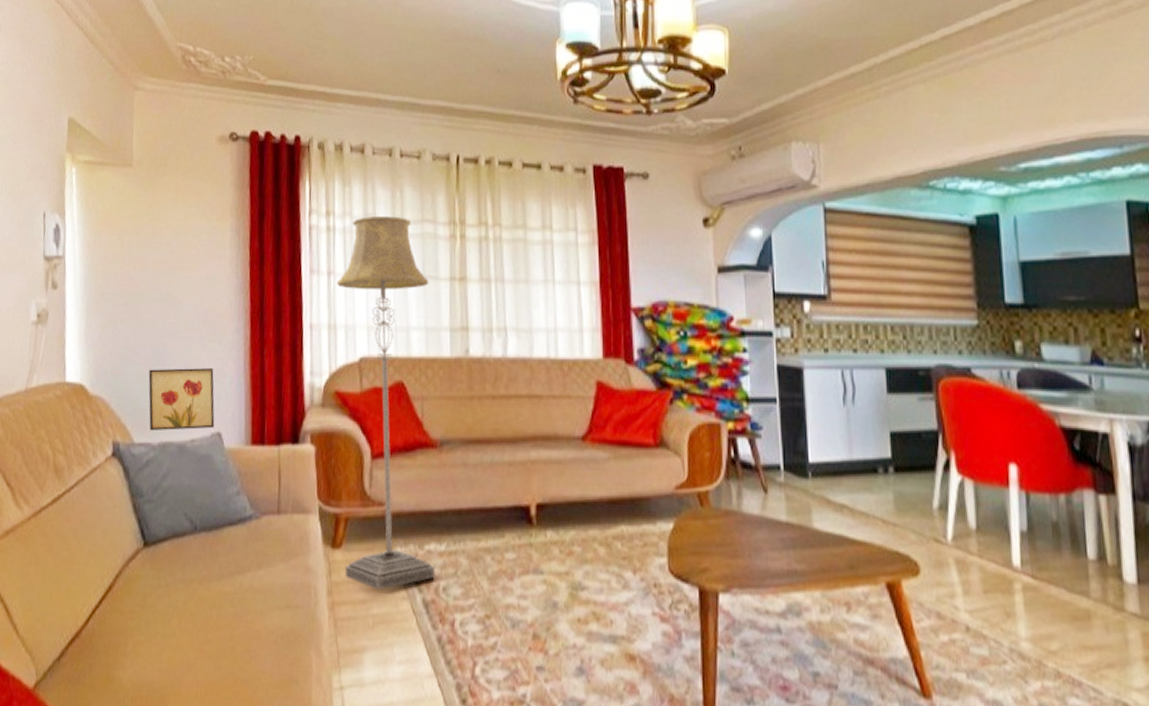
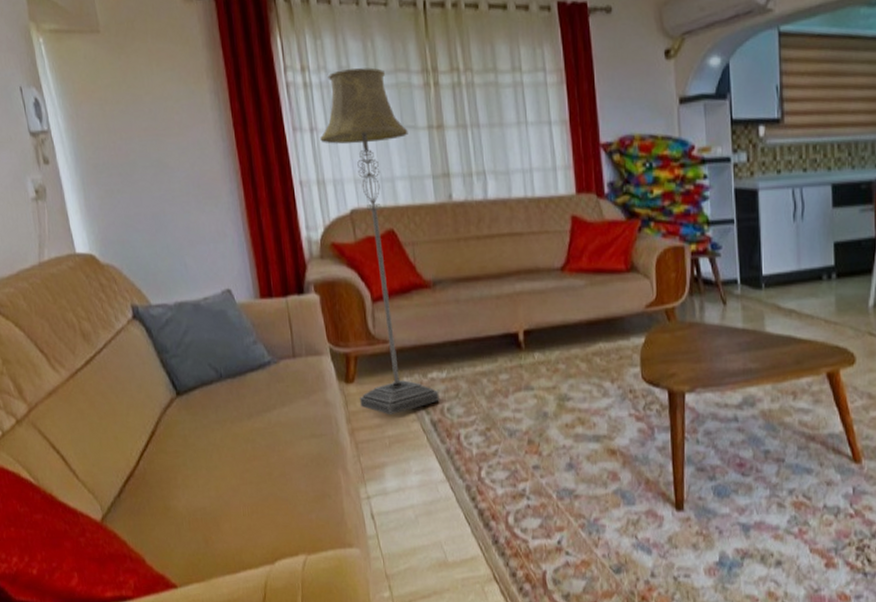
wall art: present [148,368,215,431] -> none [153,230,224,293]

